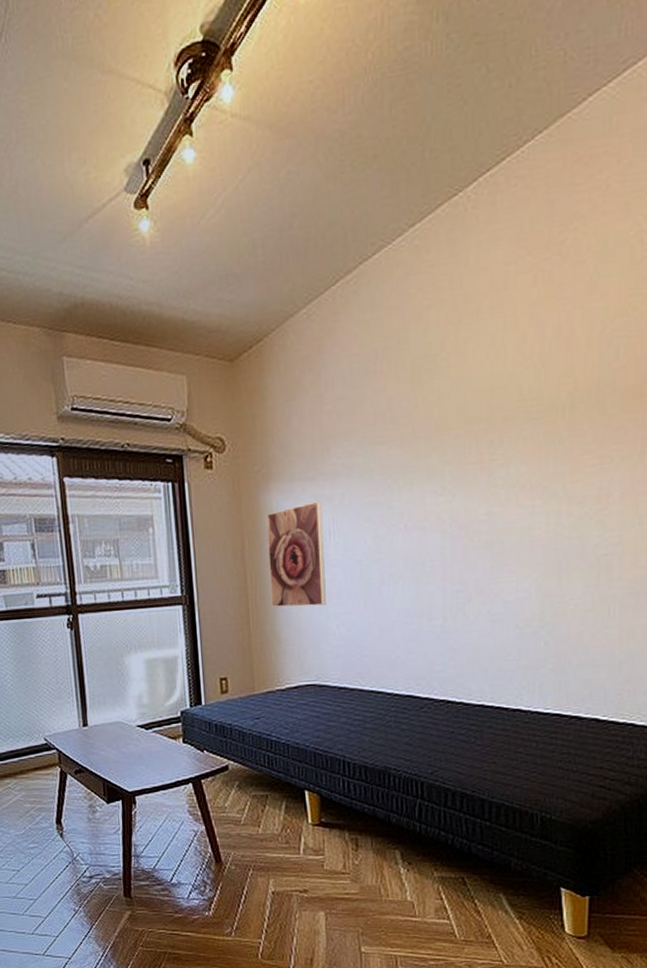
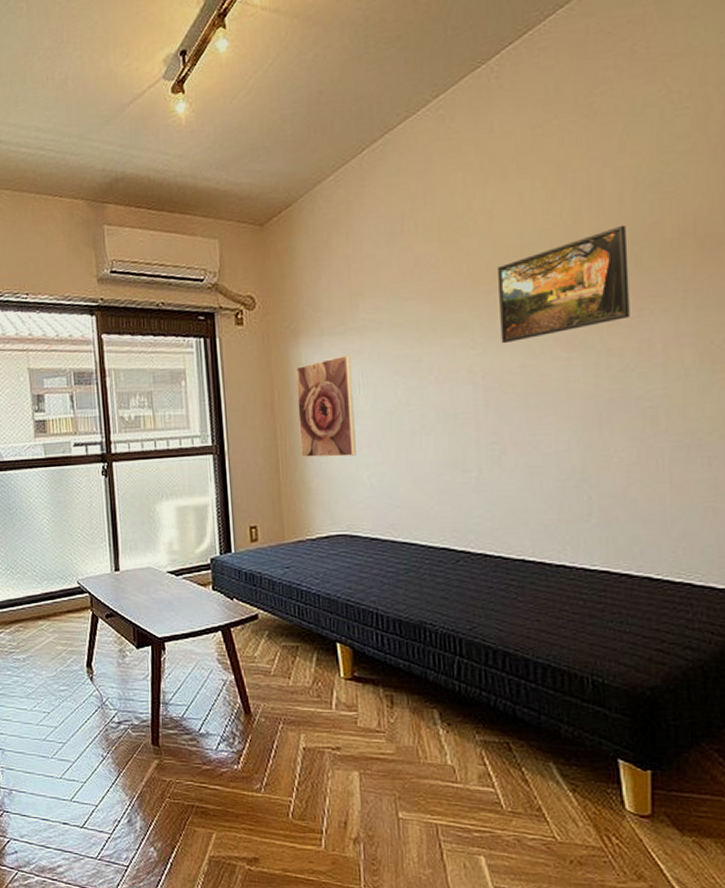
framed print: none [467,369,593,491] -> present [497,224,630,344]

